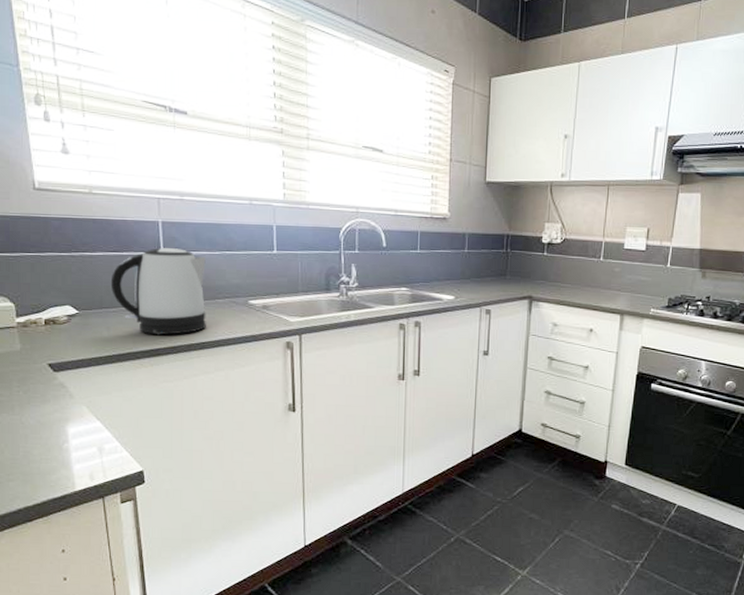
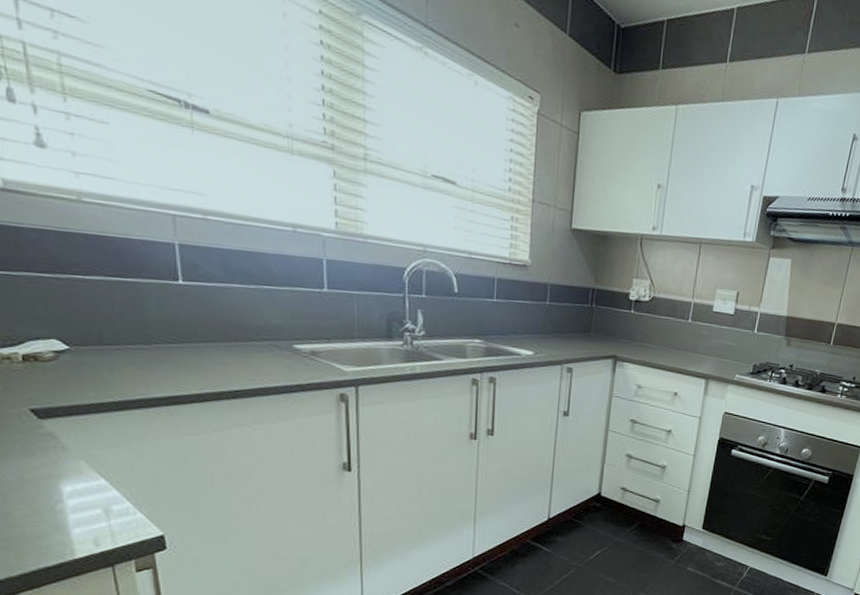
kettle: present [110,248,206,335] -> none [112,275,240,380]

